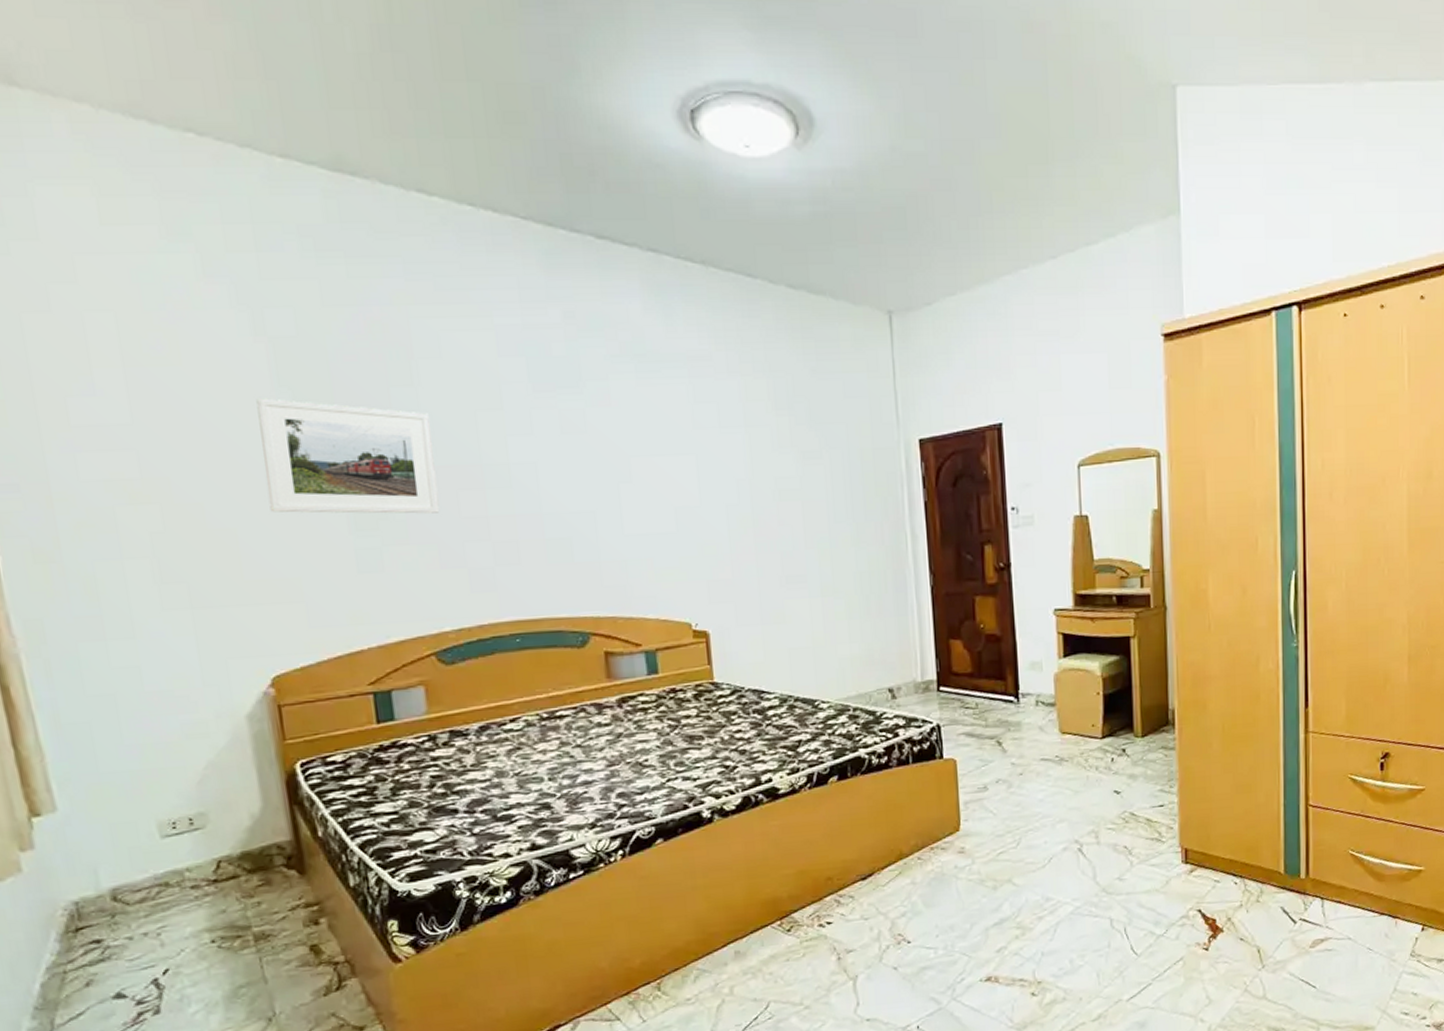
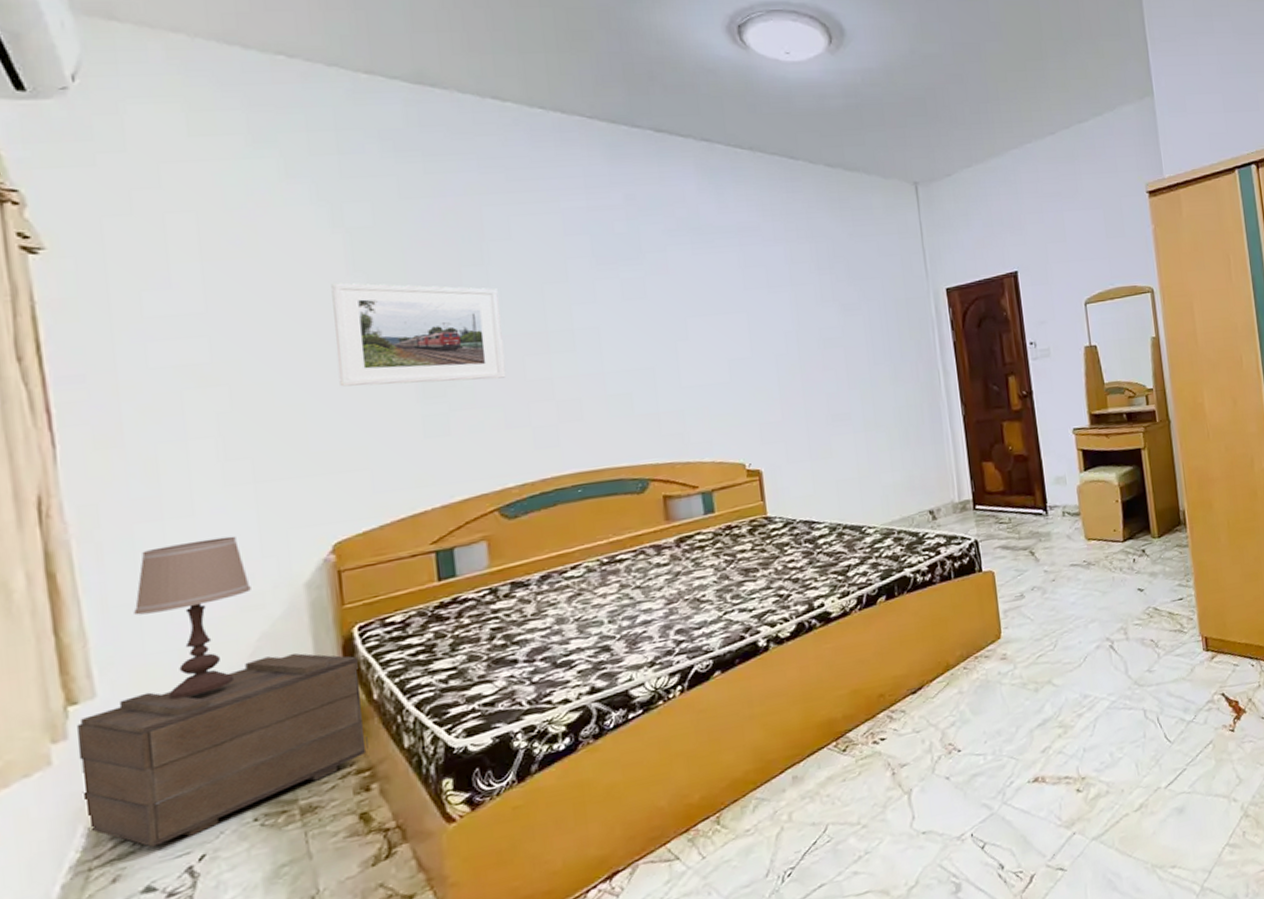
wooden crate: none [41,784,316,957] -> present [76,653,369,847]
table lamp: none [85,661,195,820] -> present [133,536,251,700]

